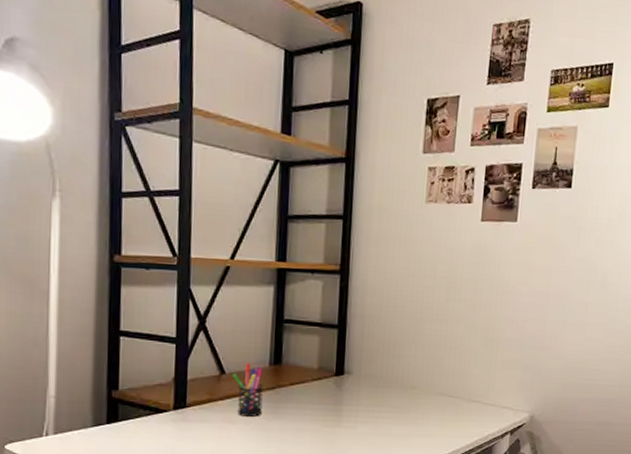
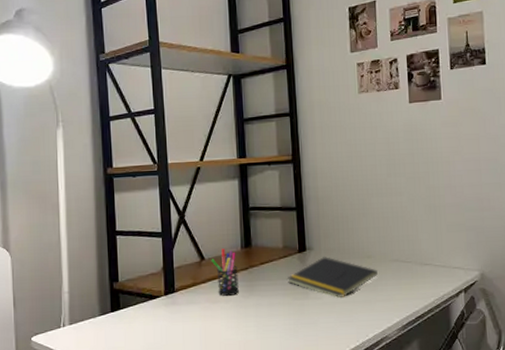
notepad: none [319,383,421,429] -> present [288,257,378,298]

